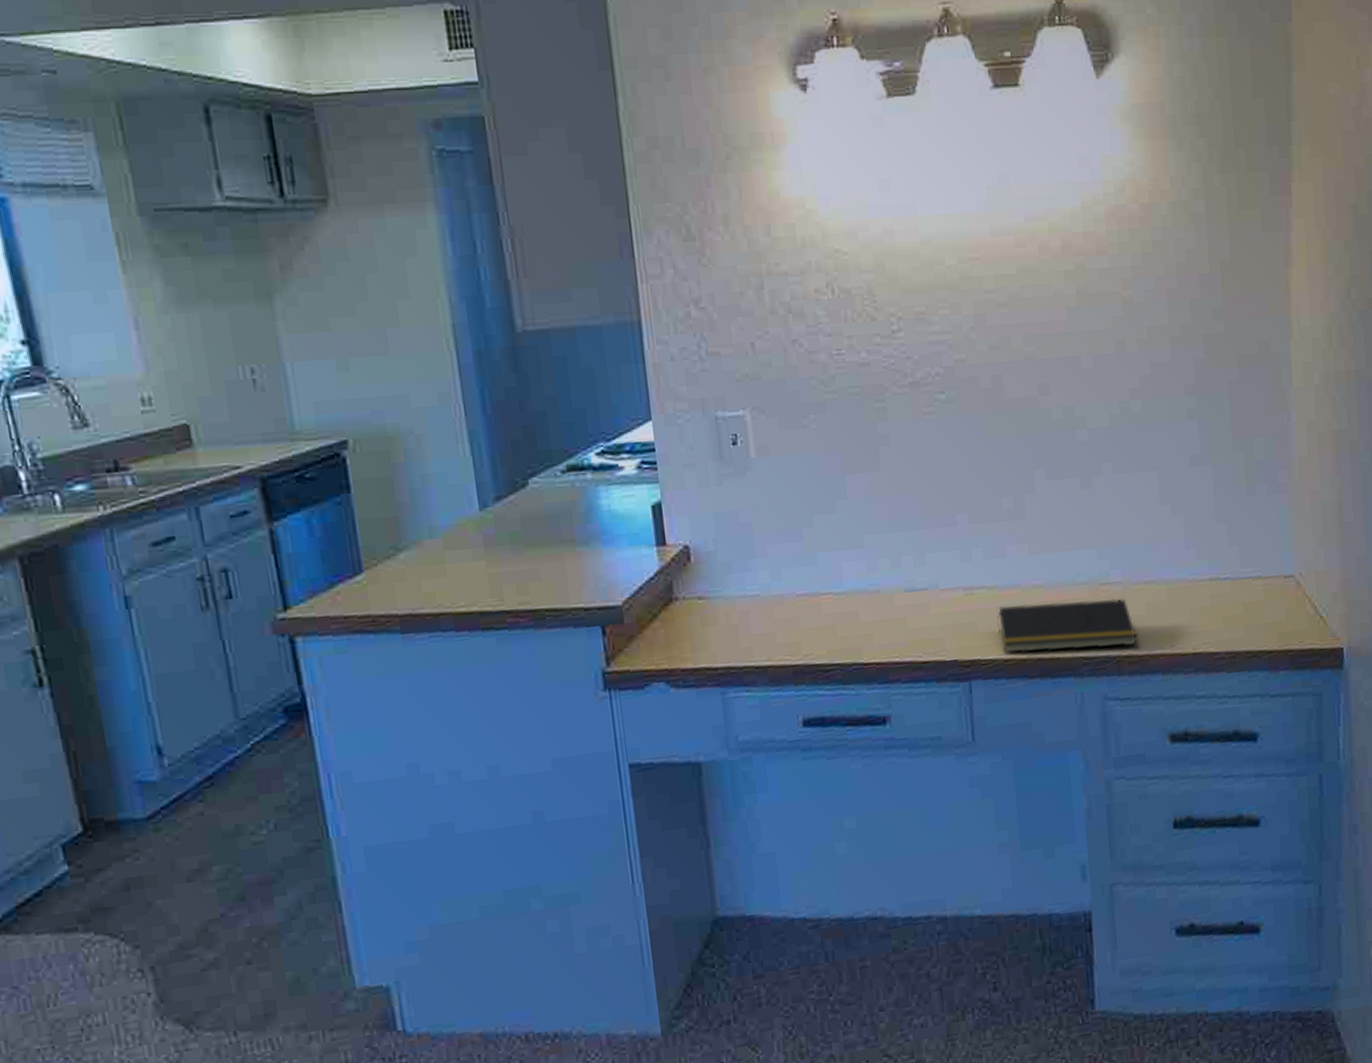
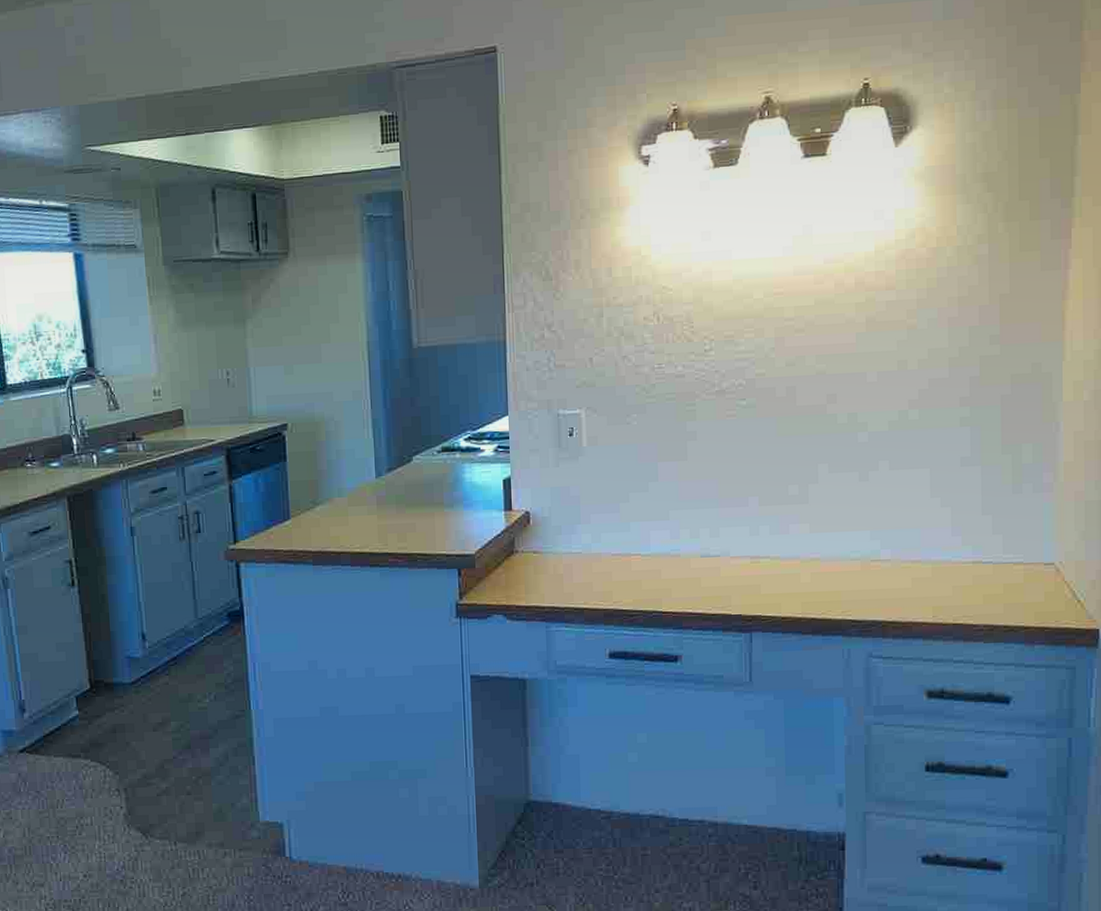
notepad: present [997,598,1137,653] -> none [778,573,902,614]

